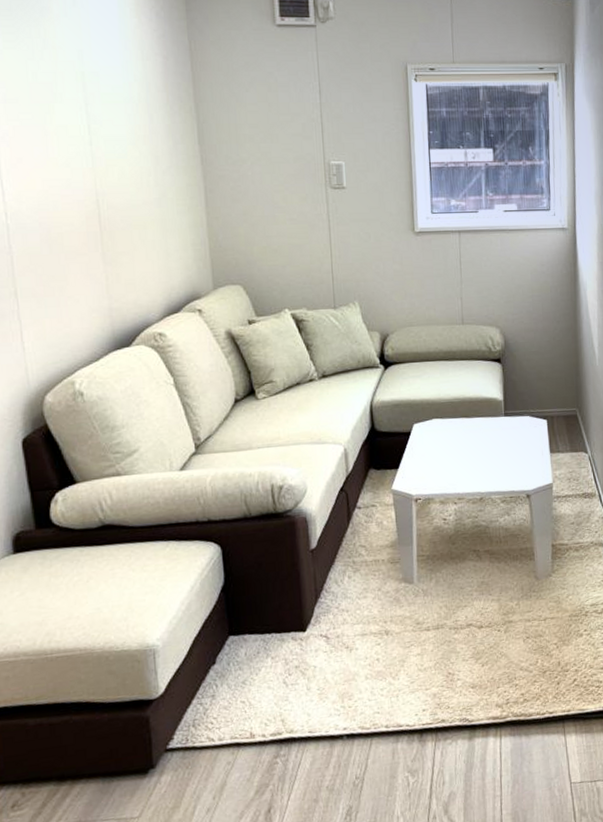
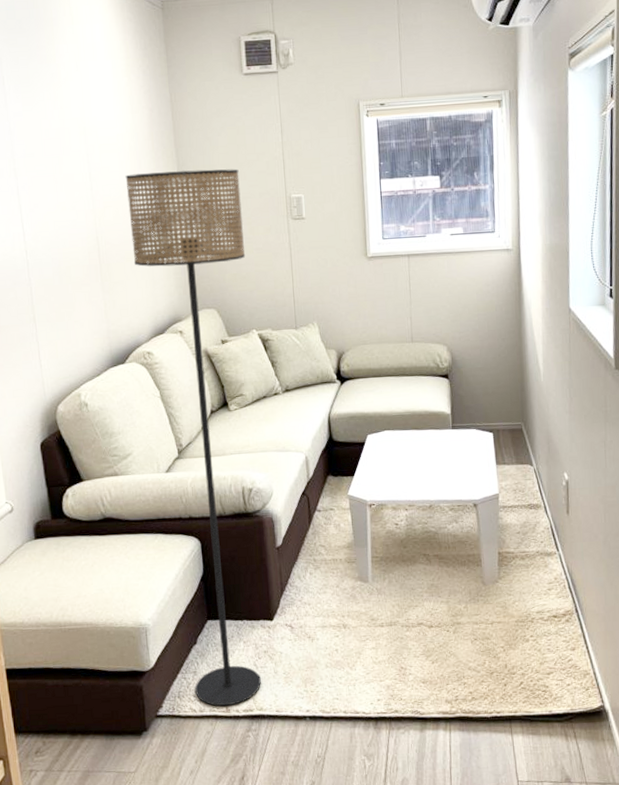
floor lamp: none [133,128,292,733] -> present [125,169,261,707]

